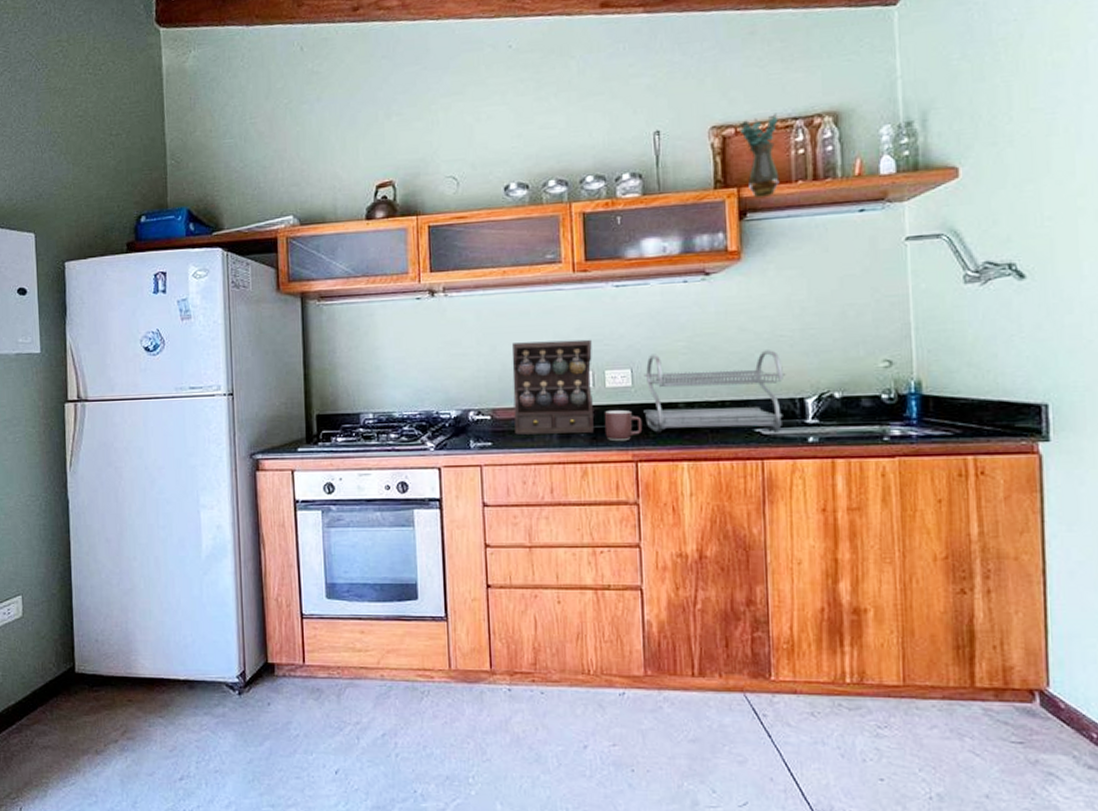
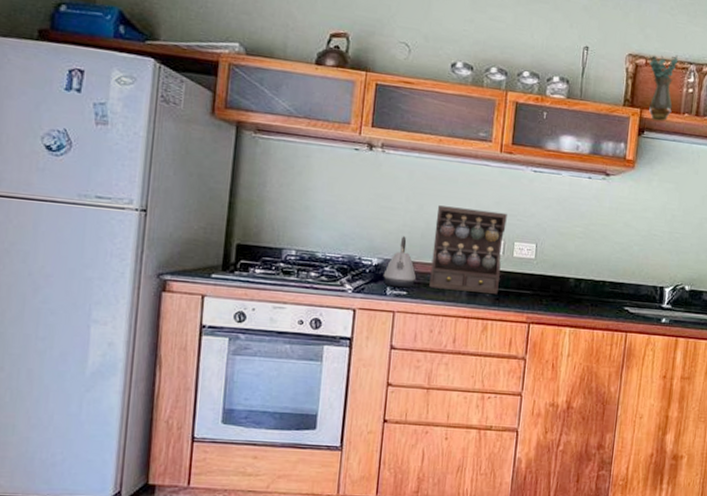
kettle: none [464,382,500,439] -> present [383,236,417,288]
mug: present [604,410,643,442] -> none [506,277,539,305]
dish rack: present [643,350,786,433] -> none [541,234,654,311]

